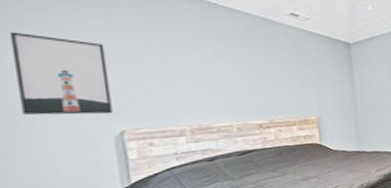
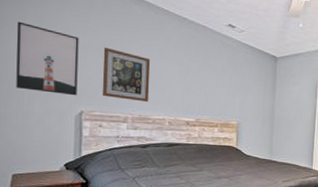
wall art: none [139,52,209,110] -> present [102,47,151,102]

